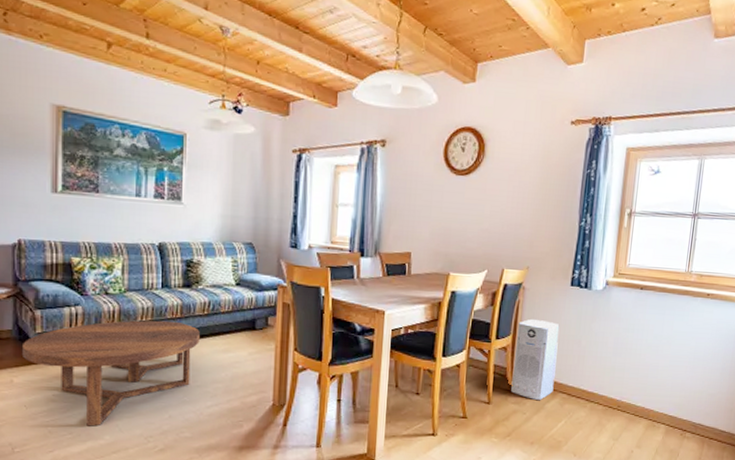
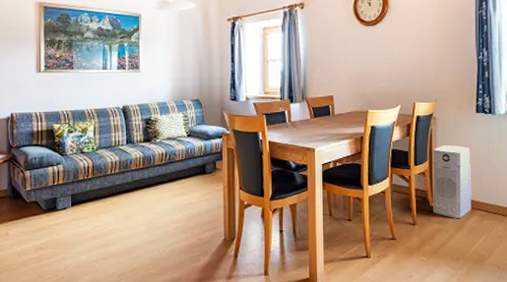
coffee table: present [23,320,200,426] -> none [16,171,160,269]

